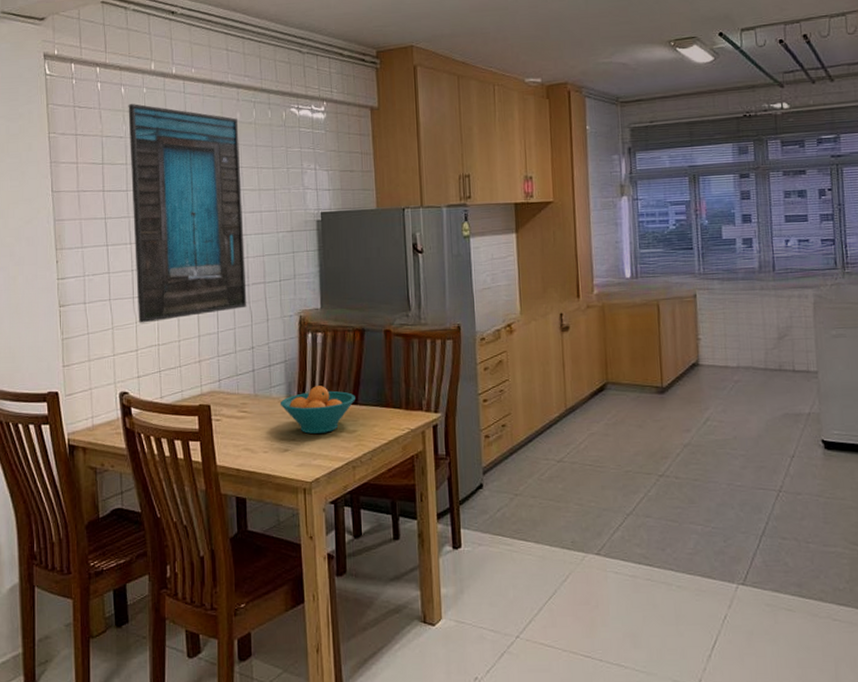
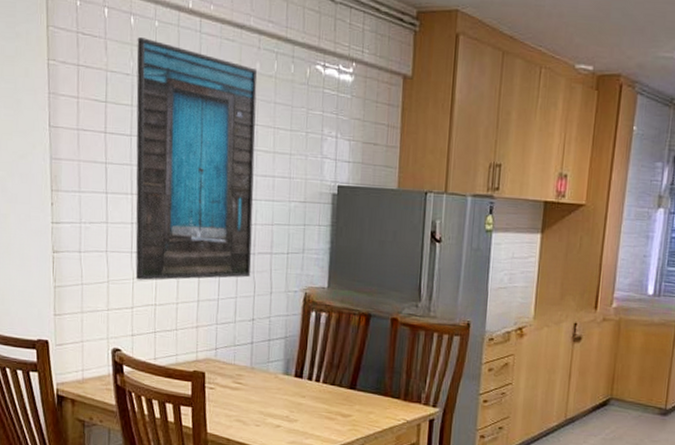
fruit bowl: present [279,386,355,434] -> none [276,366,354,414]

